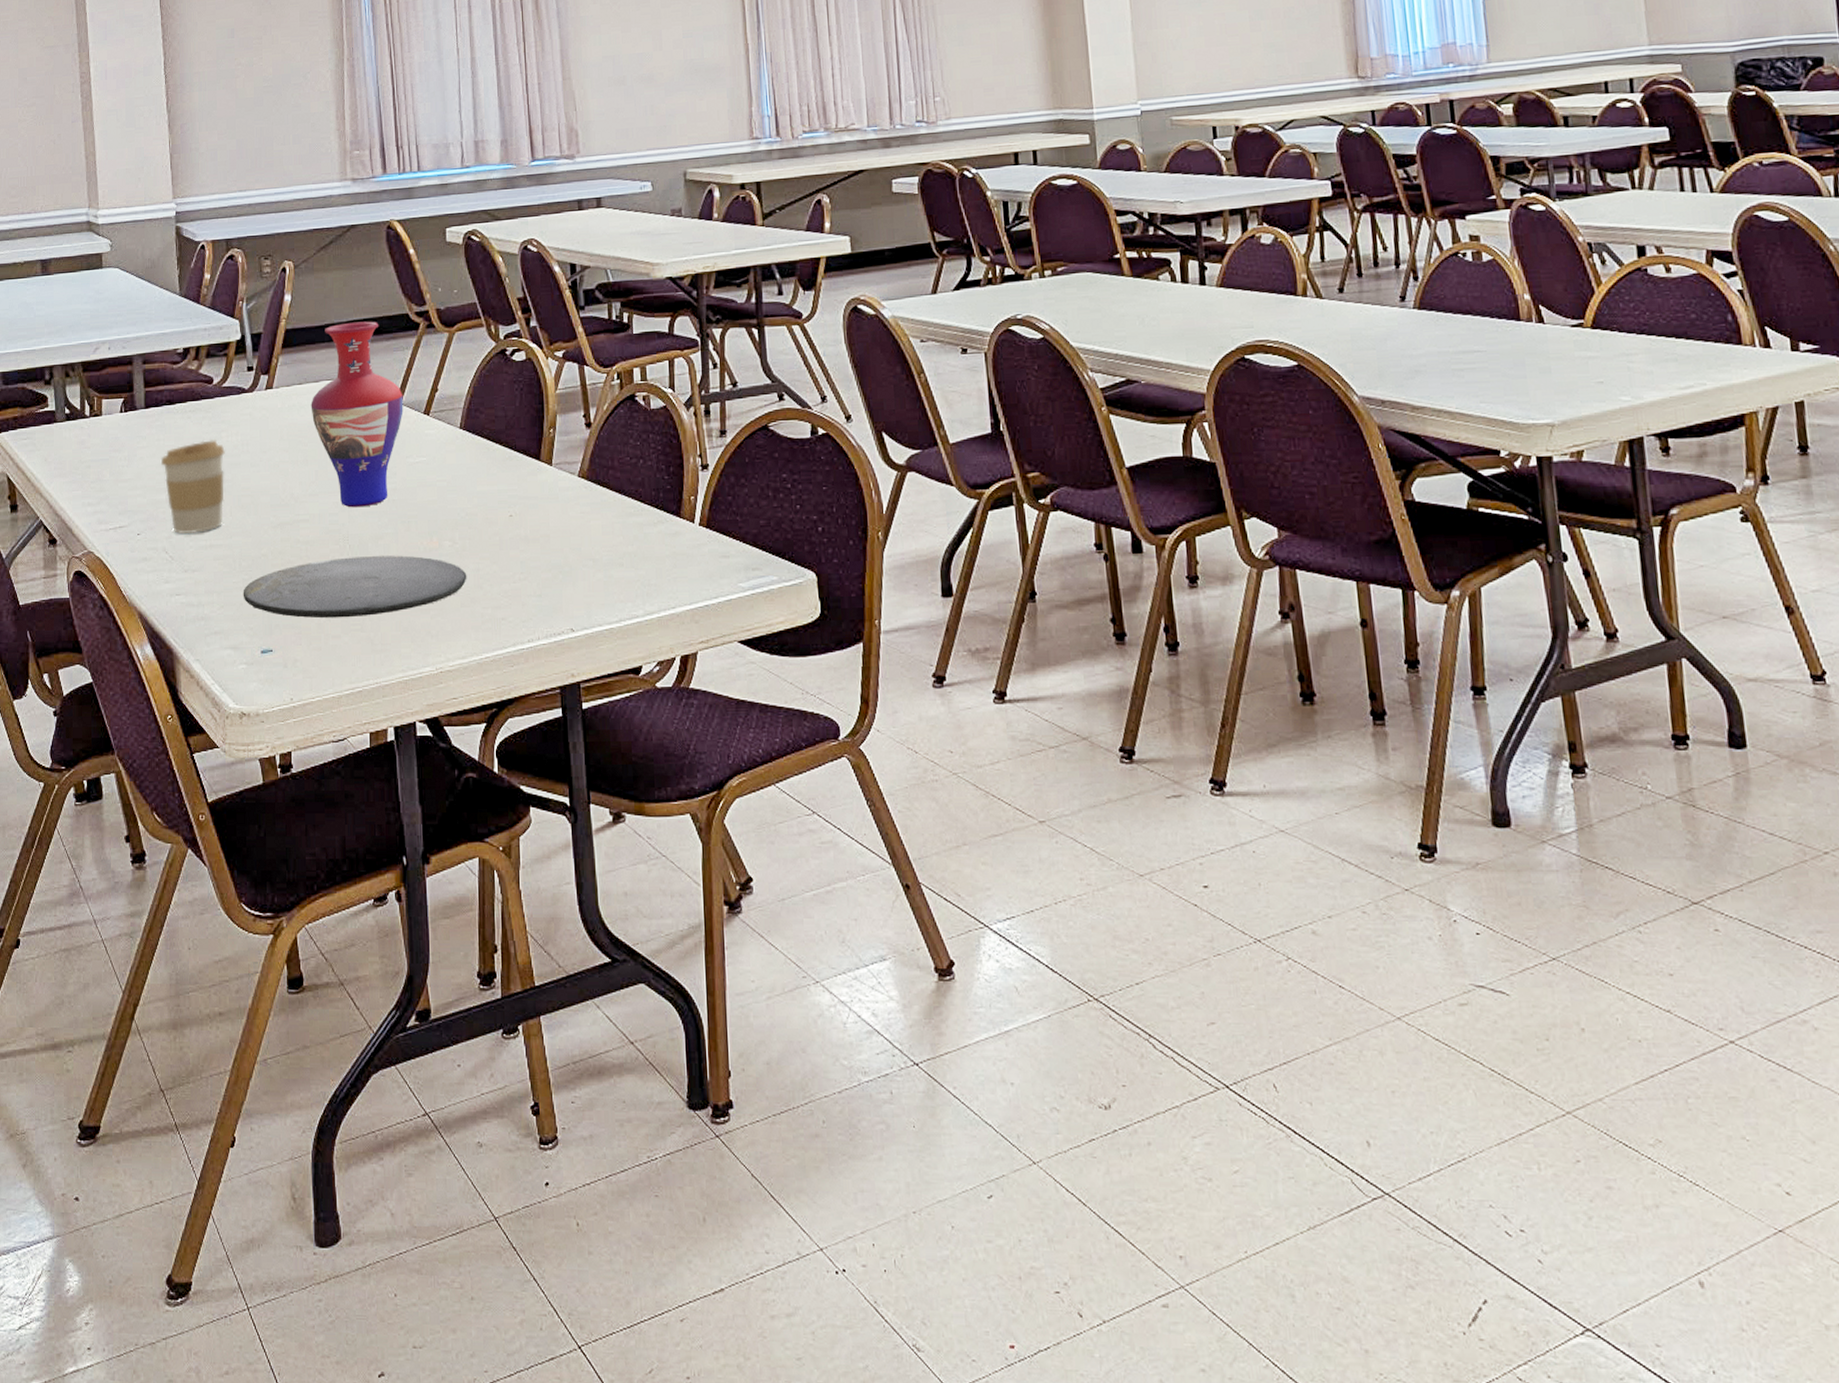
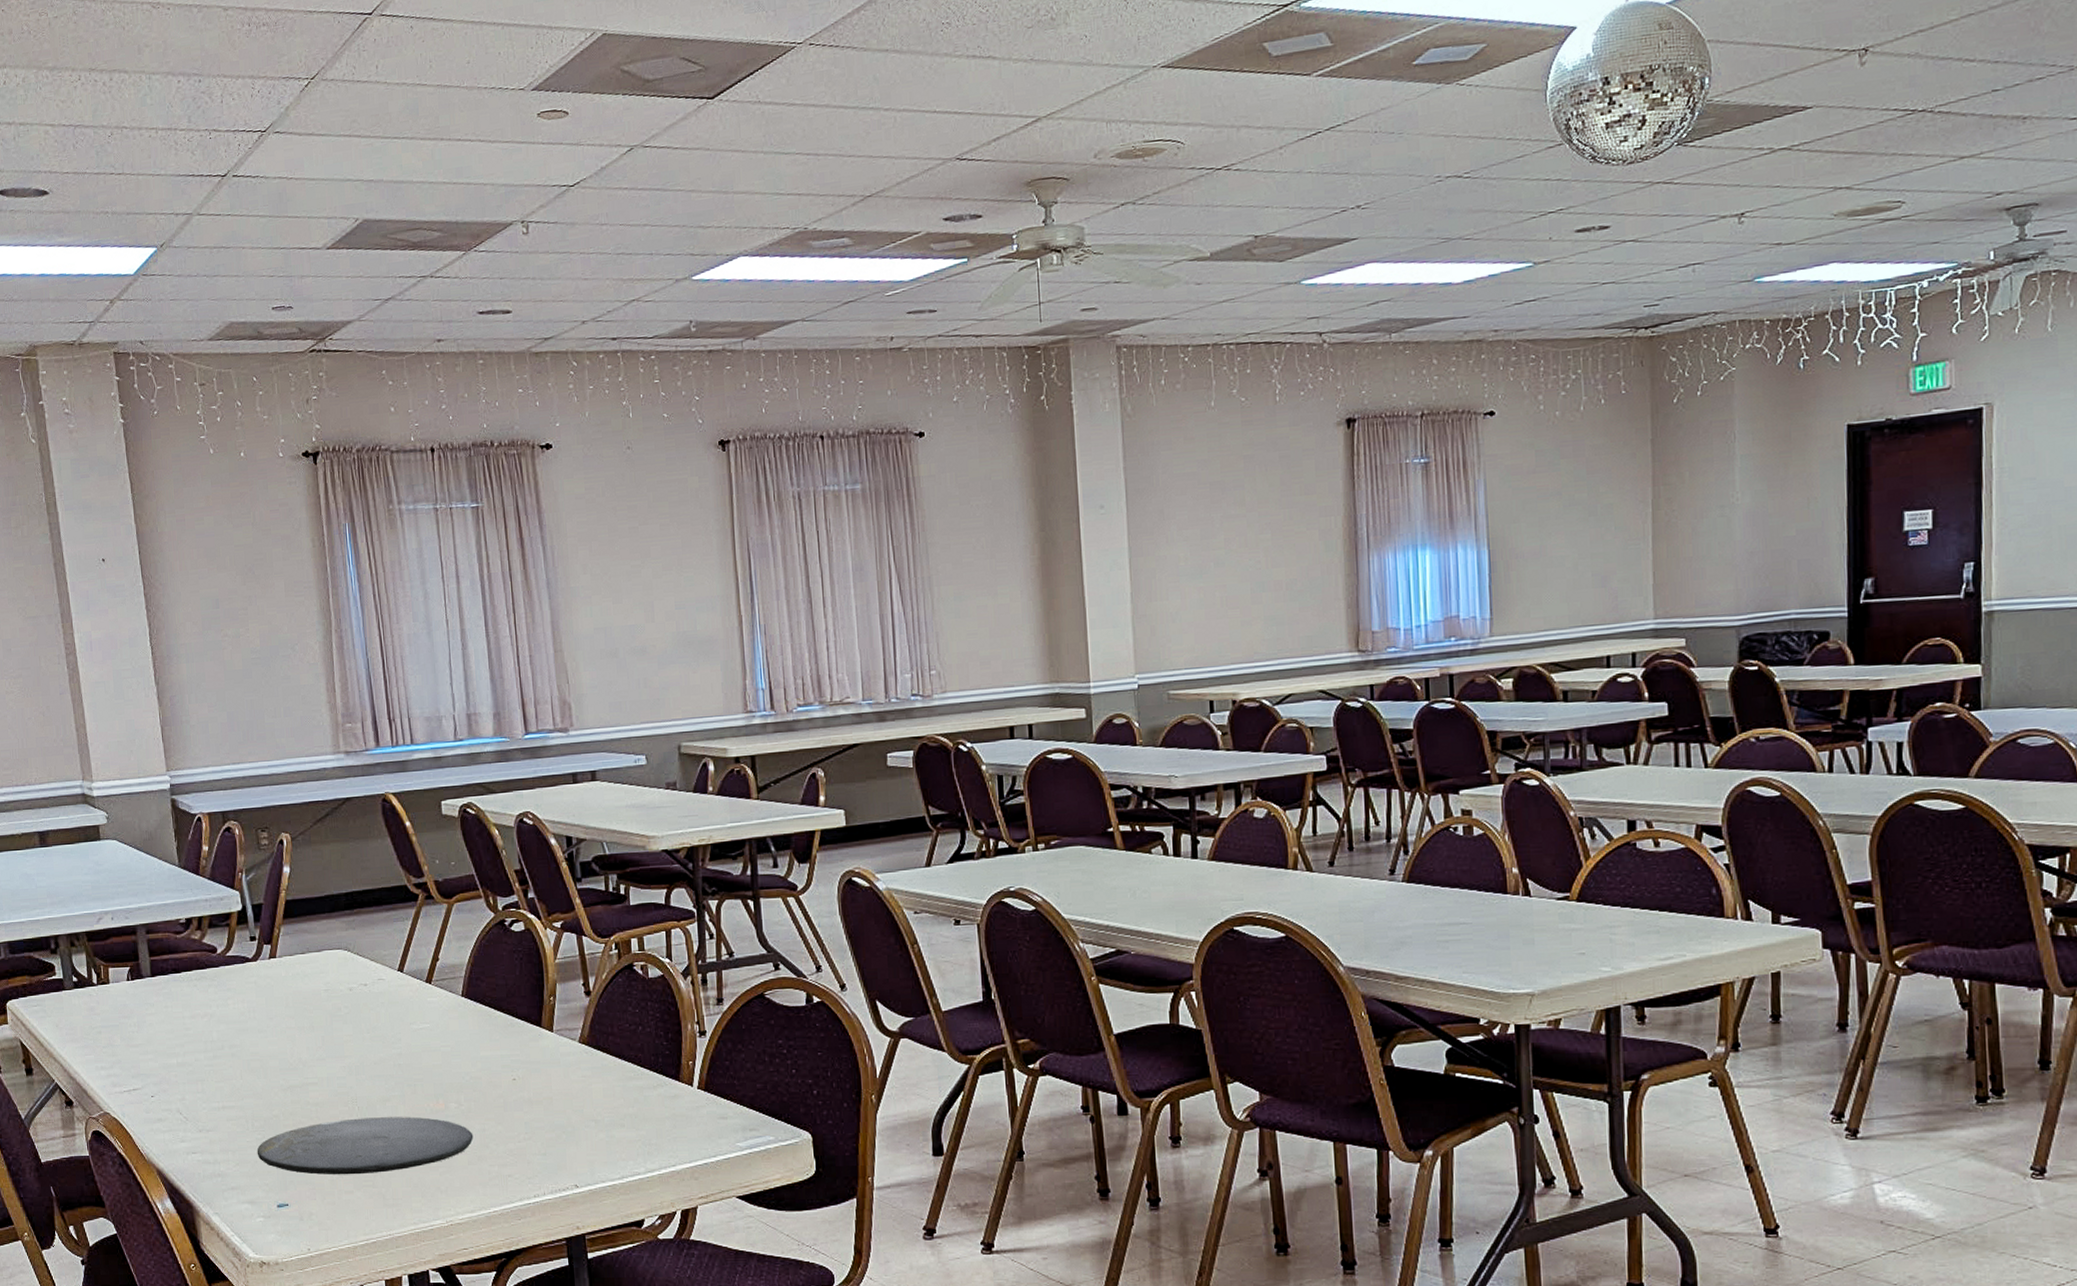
coffee cup: present [160,439,225,534] -> none [169,1006,234,1096]
vase: present [311,321,404,508] -> none [314,892,406,1072]

